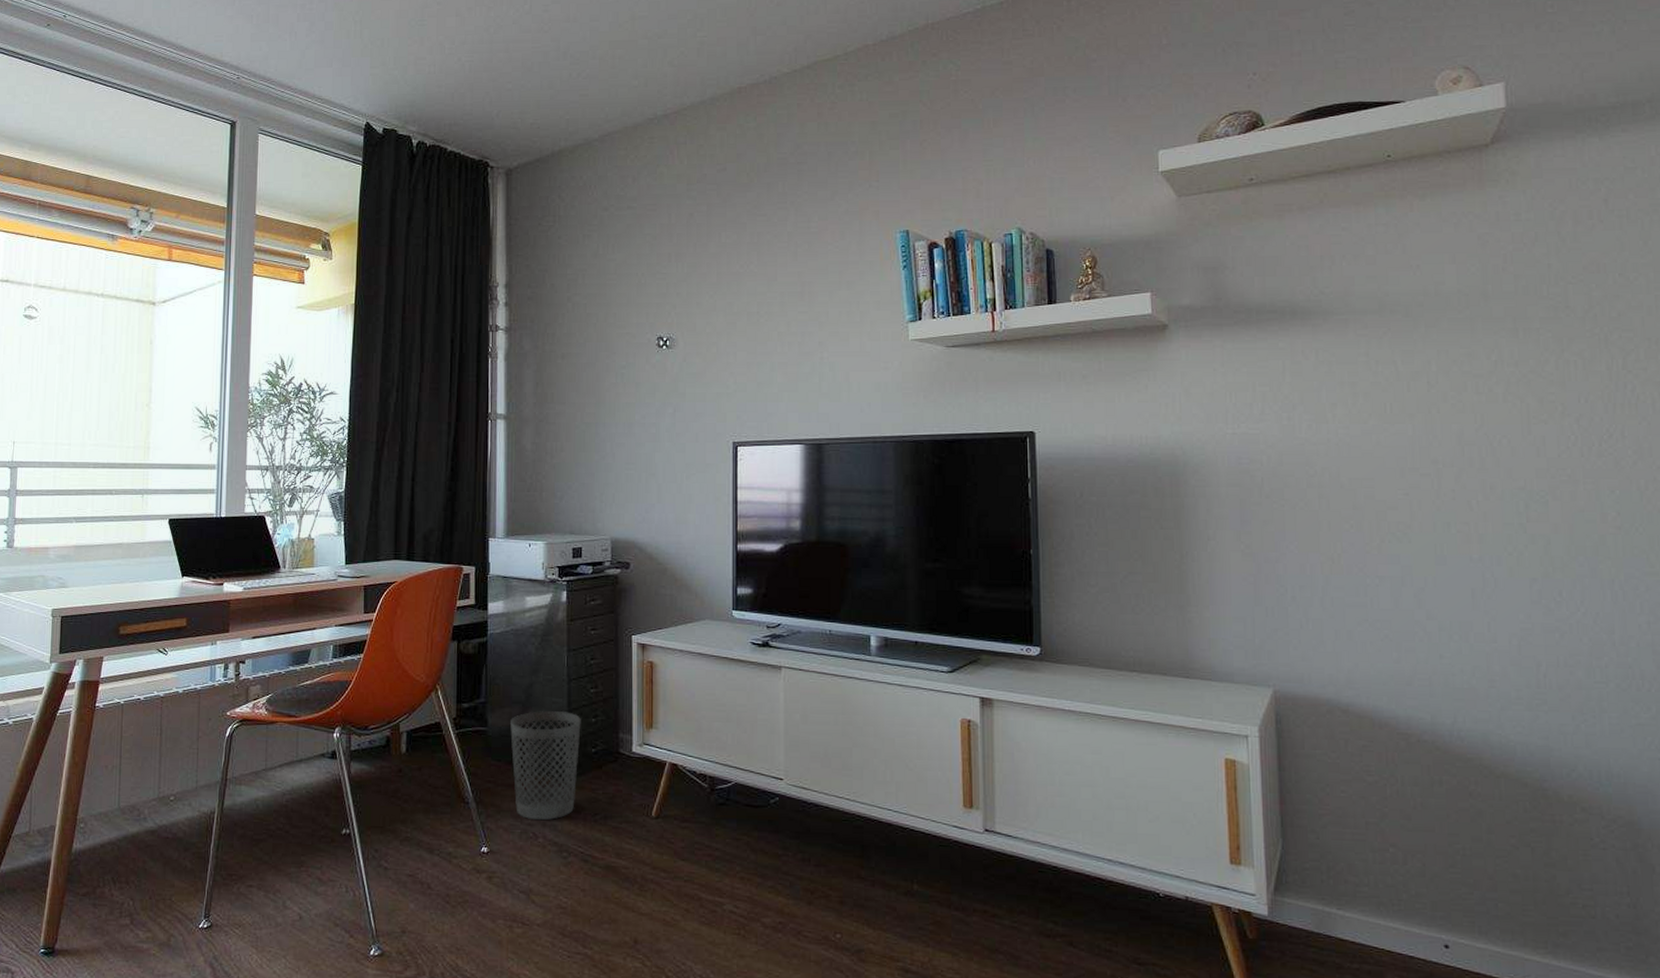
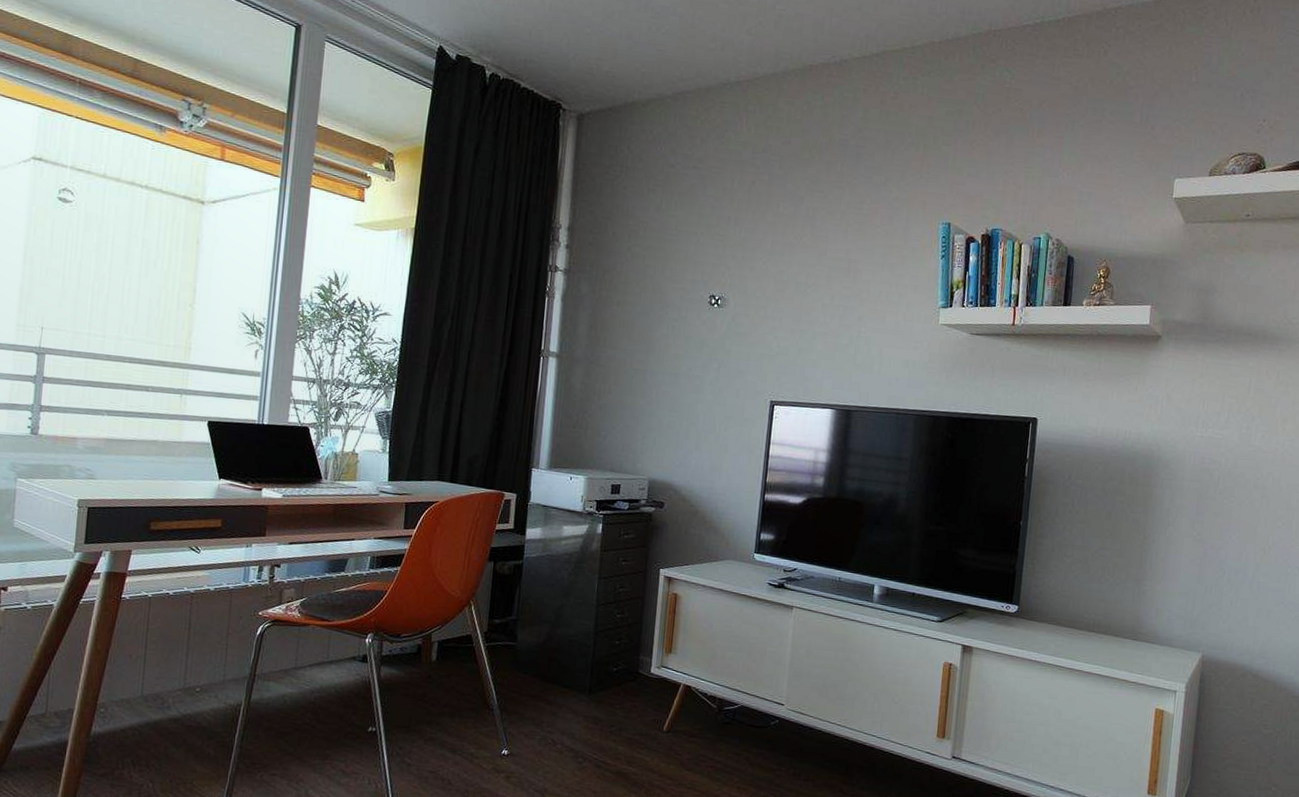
wastebasket: present [510,710,581,821] -> none [537,631,606,729]

